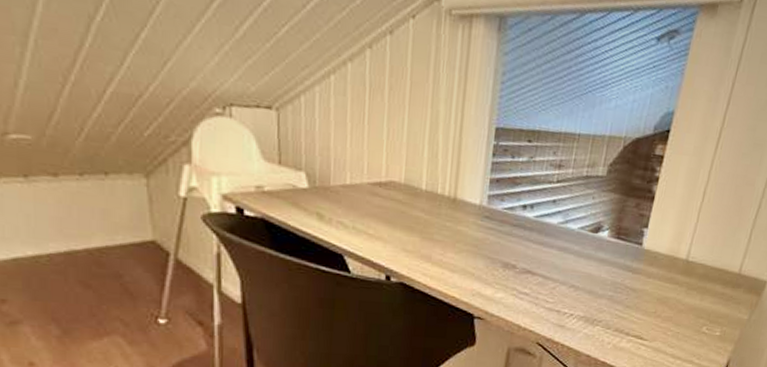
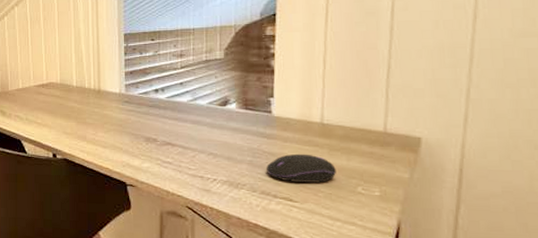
computer mouse: none [624,290,689,322] -> present [265,153,336,183]

